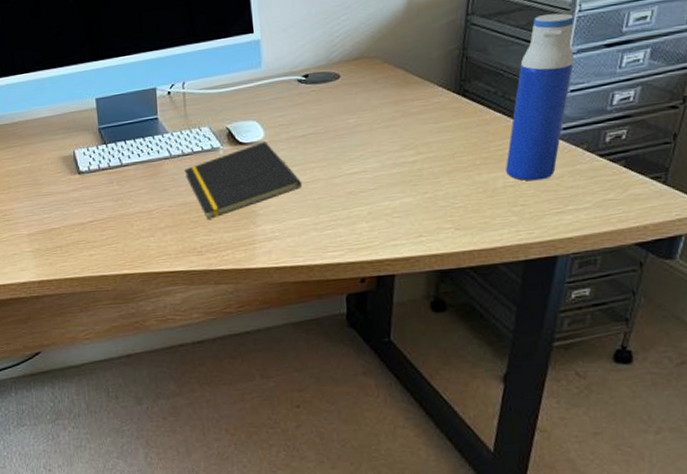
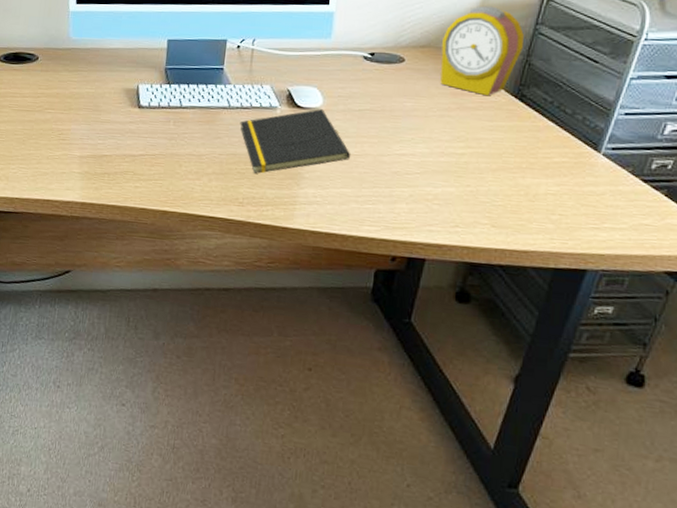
alarm clock: none [374,4,457,98] -> present [440,6,524,96]
water bottle: present [506,13,575,181] -> none [550,37,640,194]

